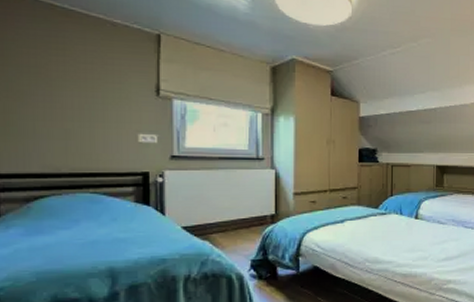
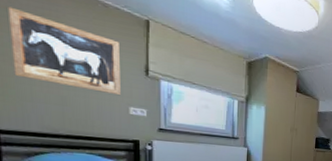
wall art: none [15,39,129,122] -> present [8,6,121,96]

